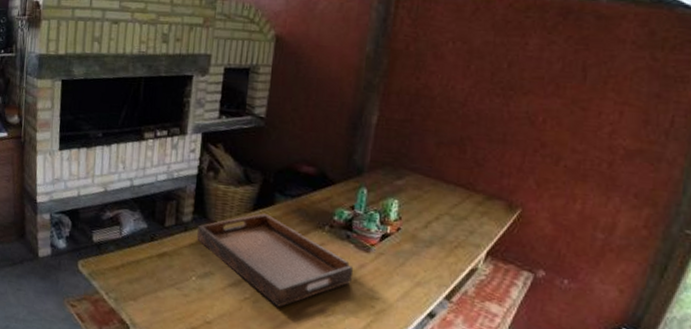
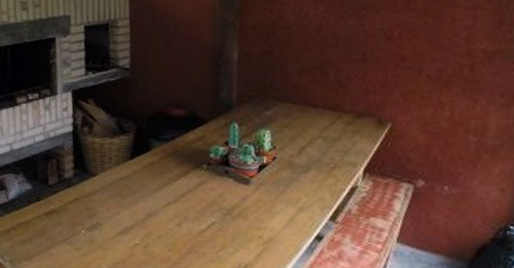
serving tray: present [197,213,354,308] -> none [80,160,237,249]

